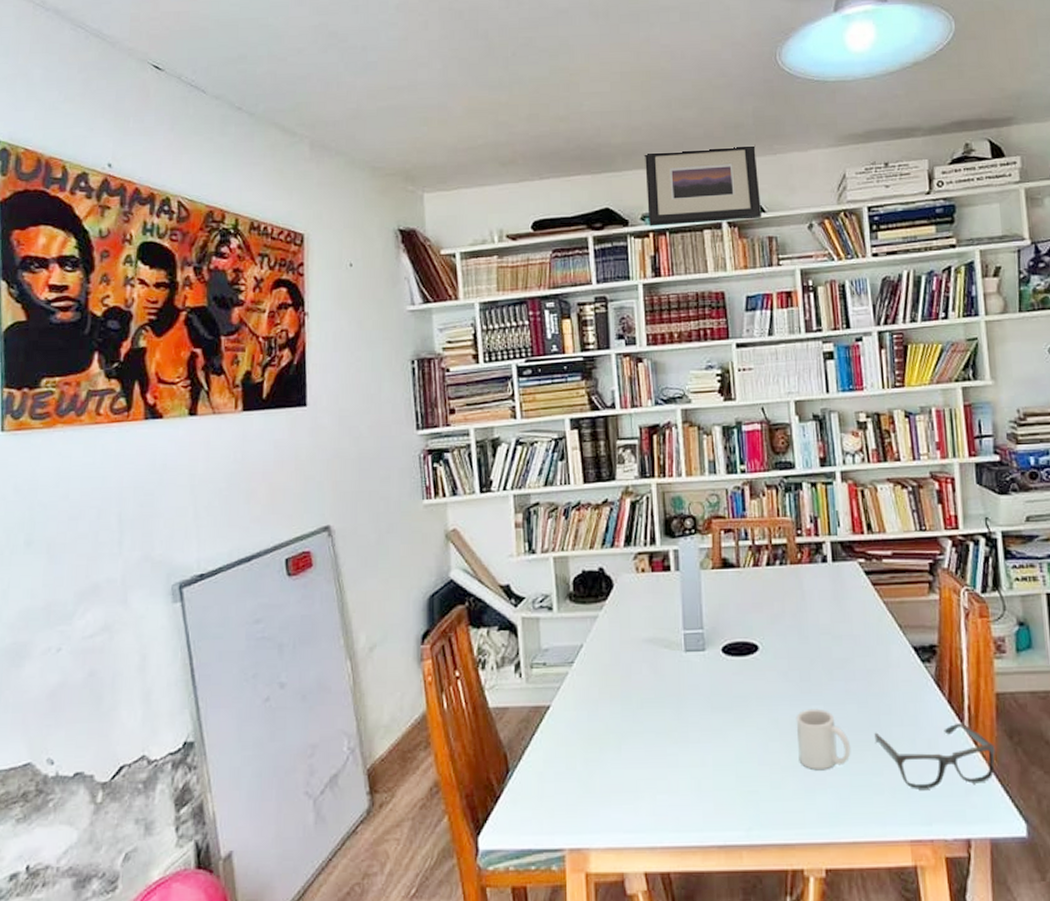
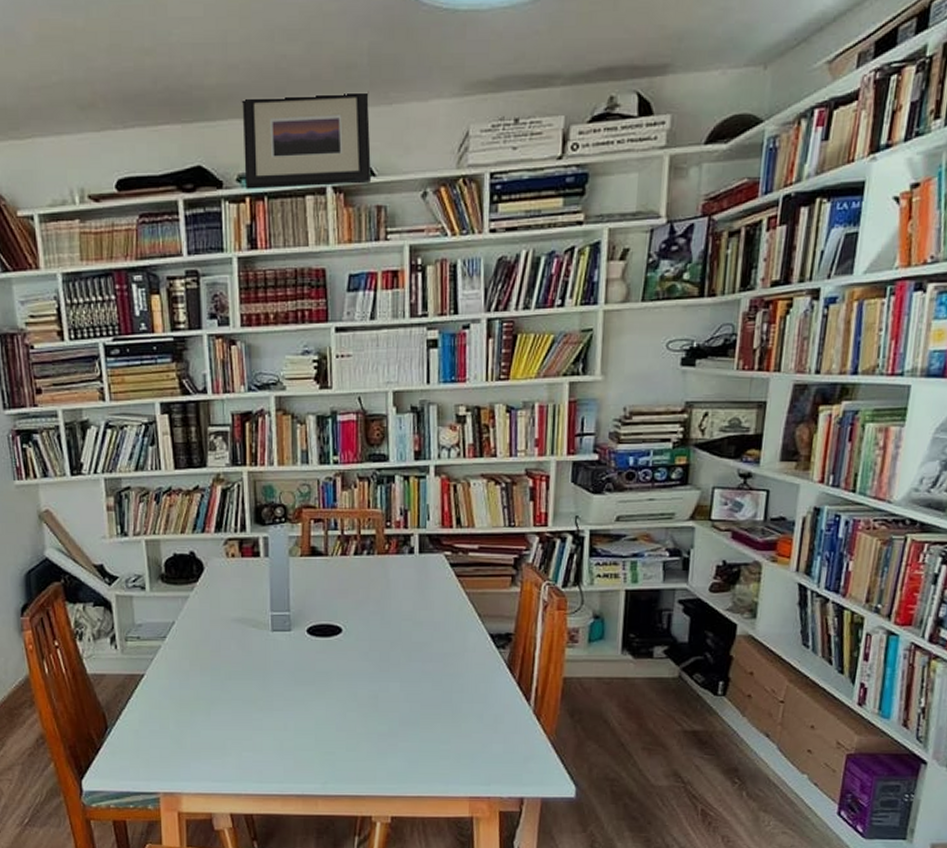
mug: present [796,708,851,771] -> none [373,685,423,738]
eyeglasses: present [874,722,995,789] -> none [445,702,556,756]

